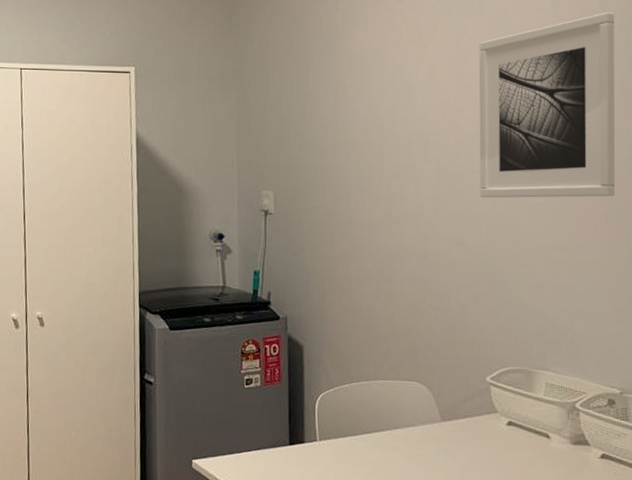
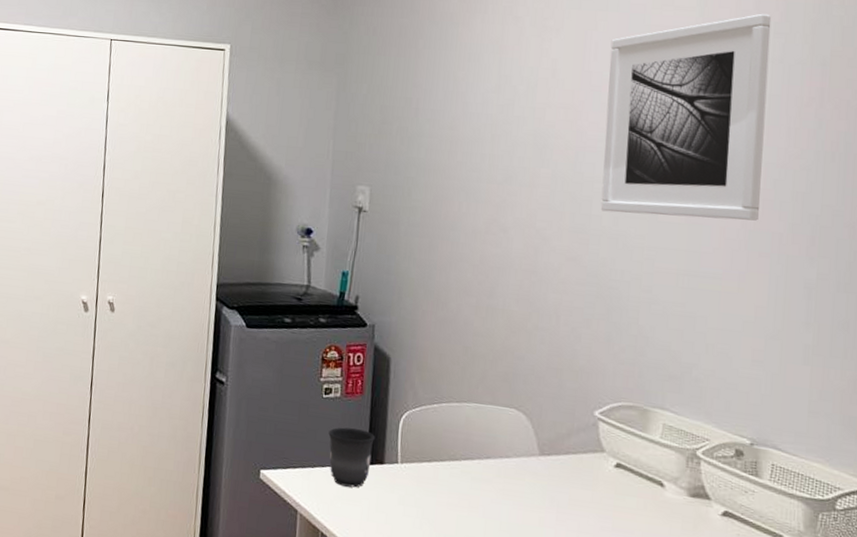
mug: none [252,413,294,467] -> present [328,427,375,488]

